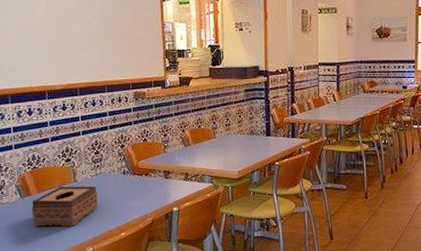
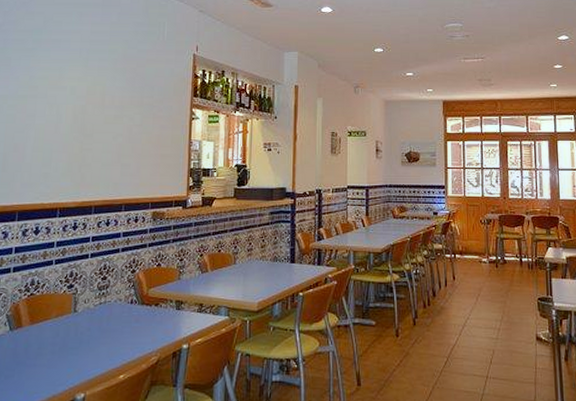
tissue box: present [31,186,98,227] -> none [19,317,99,366]

